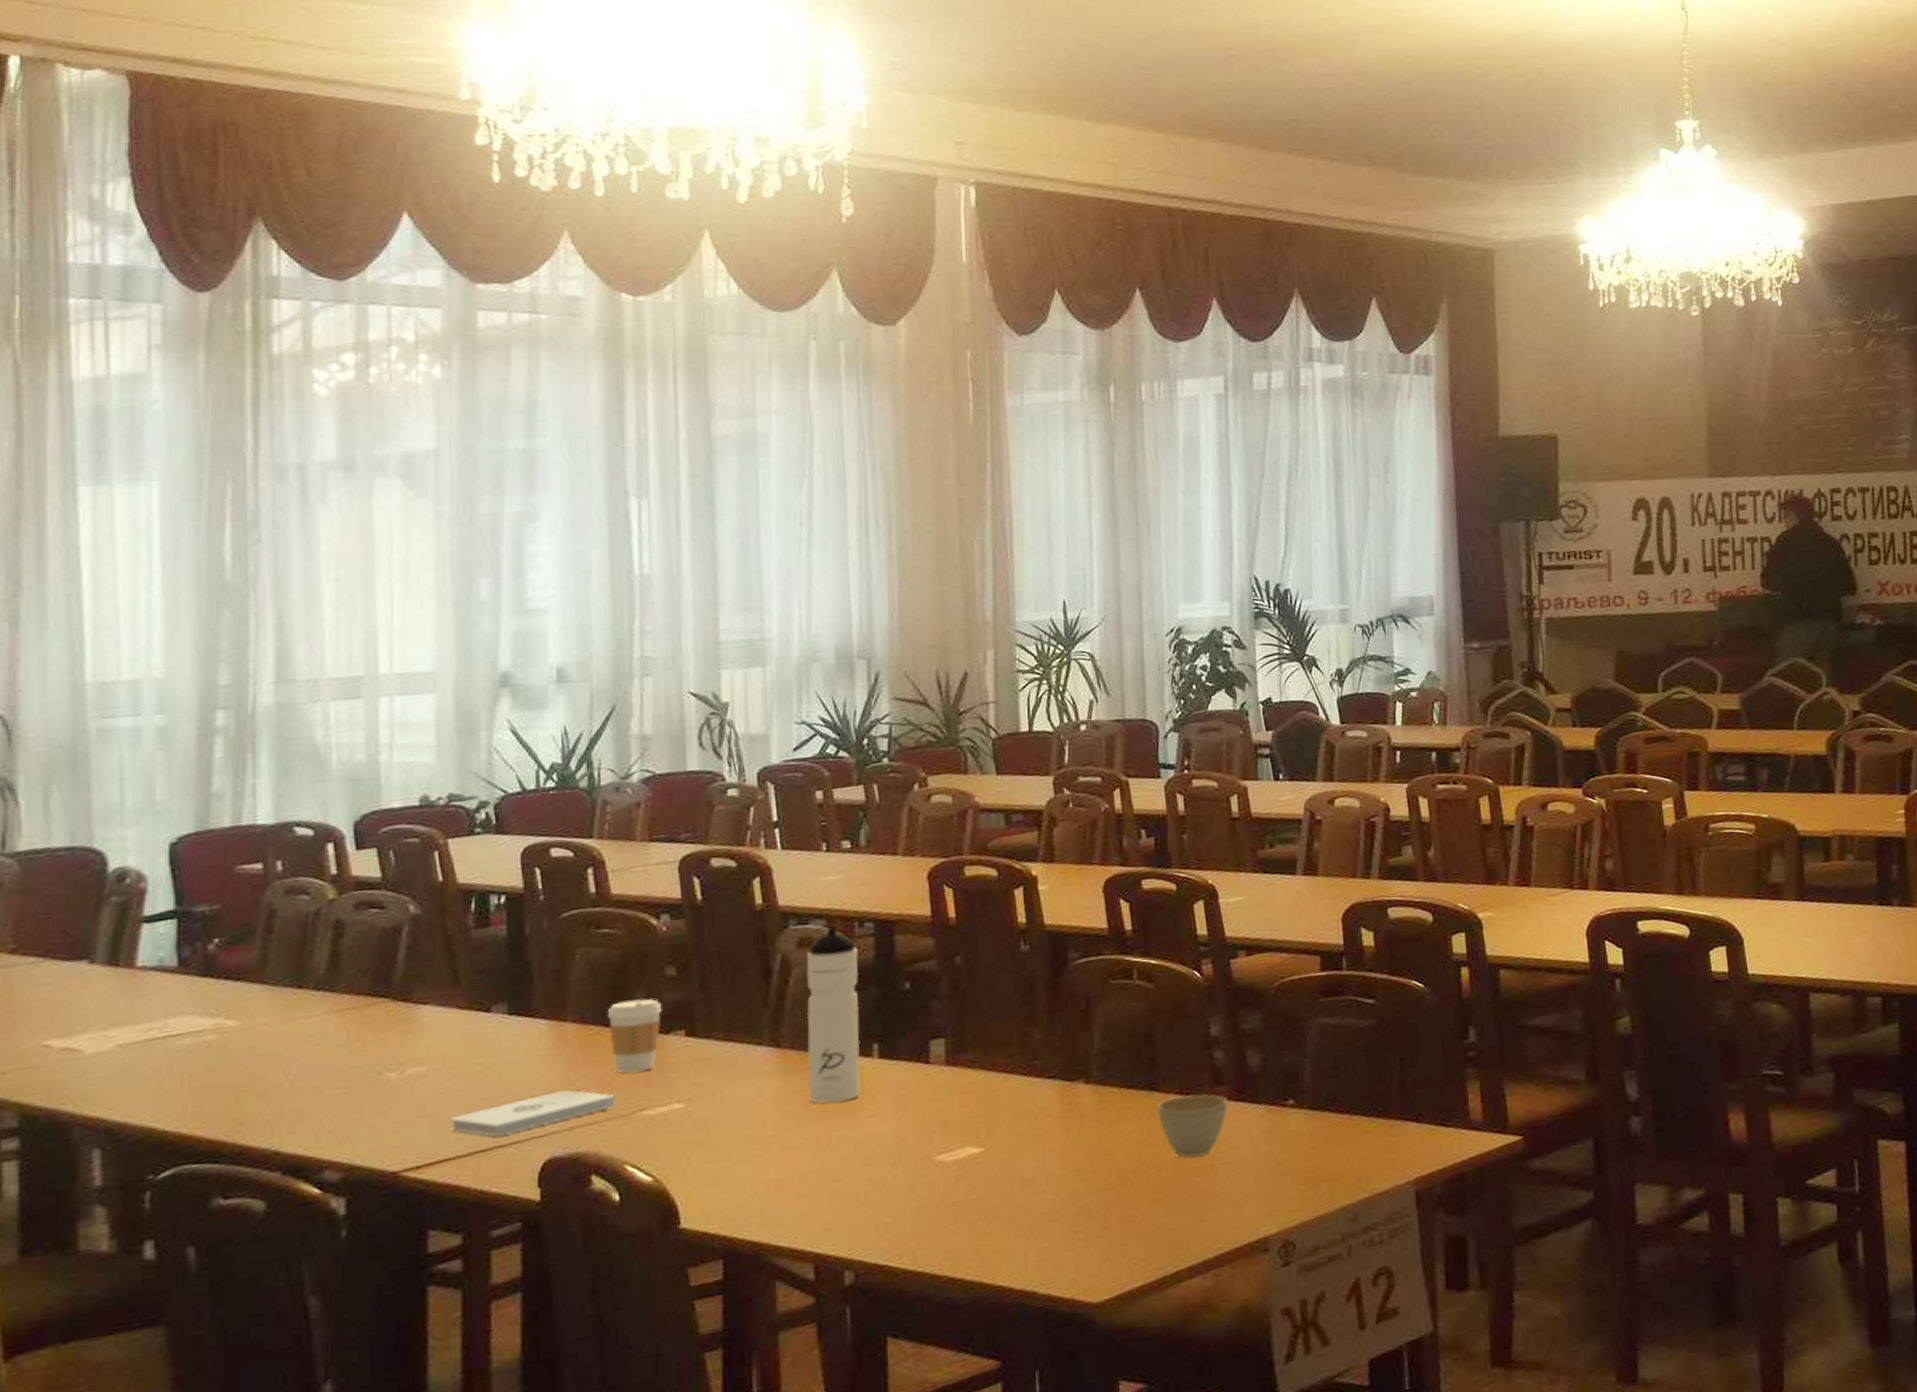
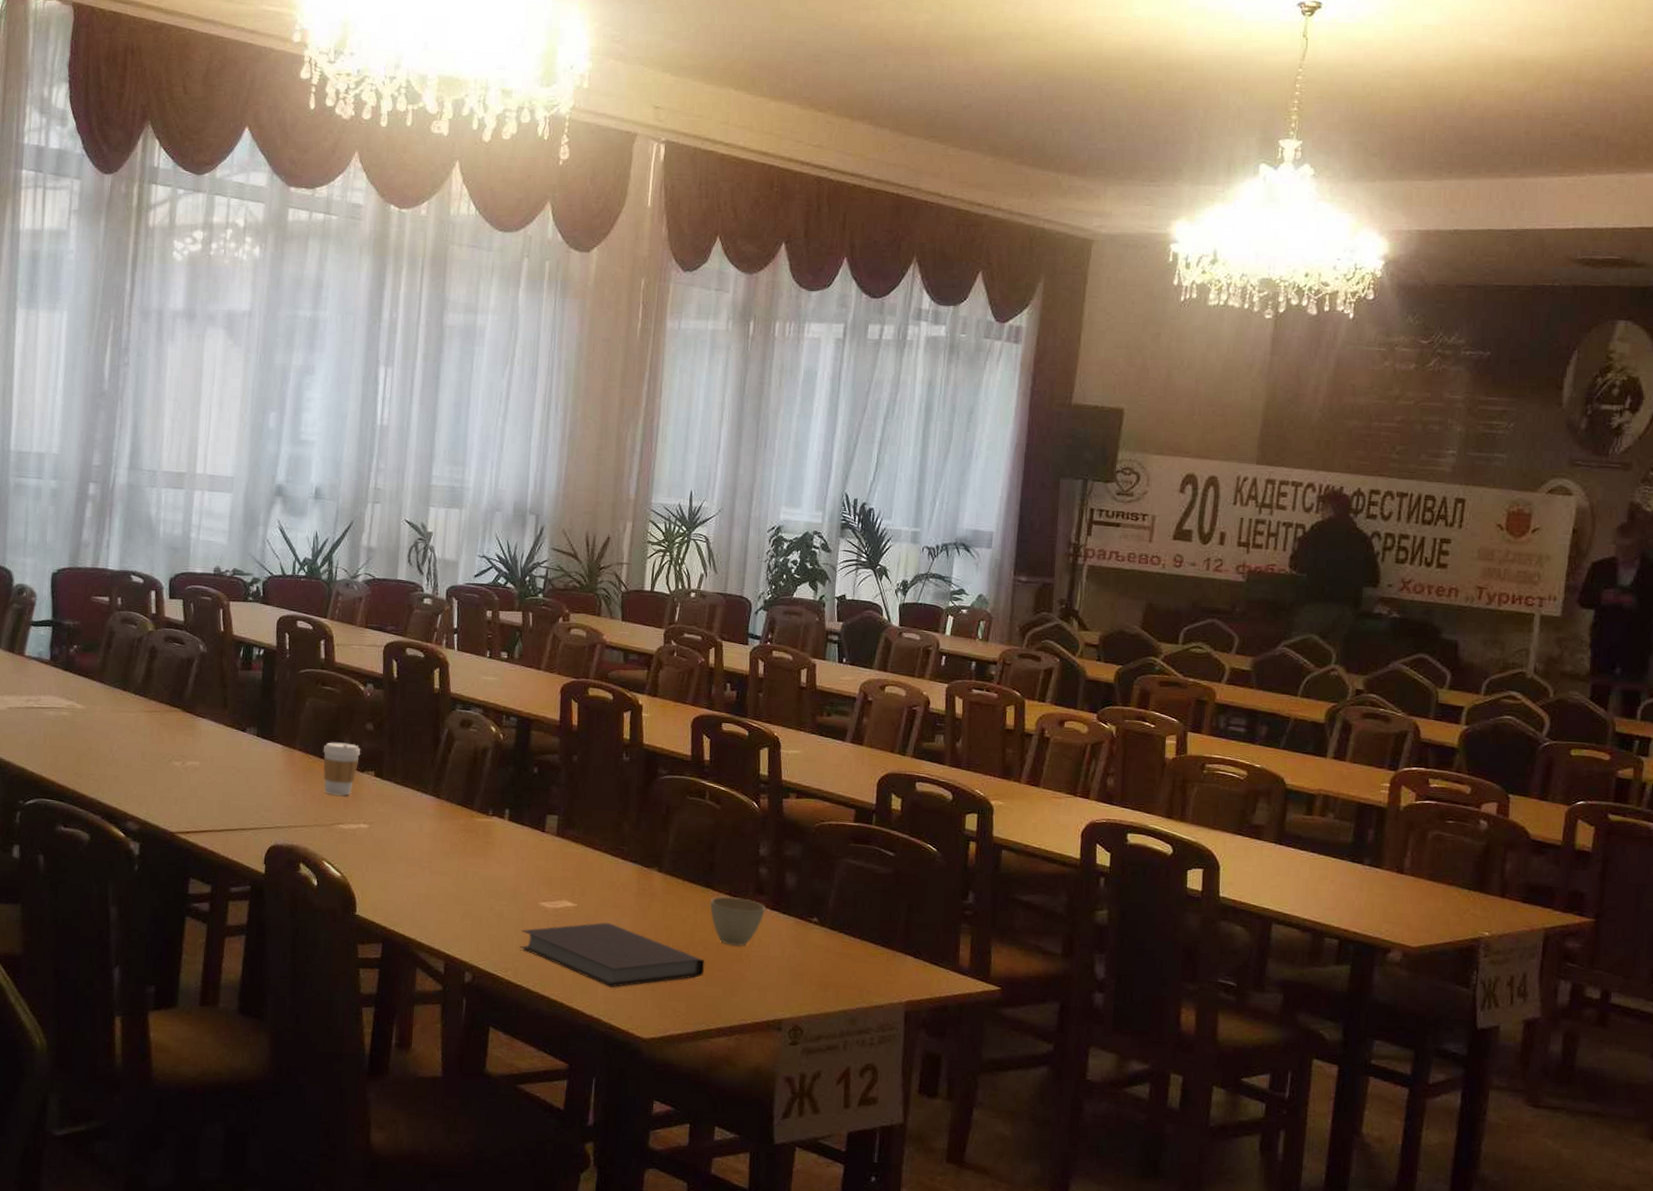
notepad: present [450,1090,614,1137] -> none [211,798,321,822]
water bottle: present [806,926,861,1104] -> none [456,715,503,848]
notebook: none [915,1163,1162,1247] -> present [520,923,705,988]

